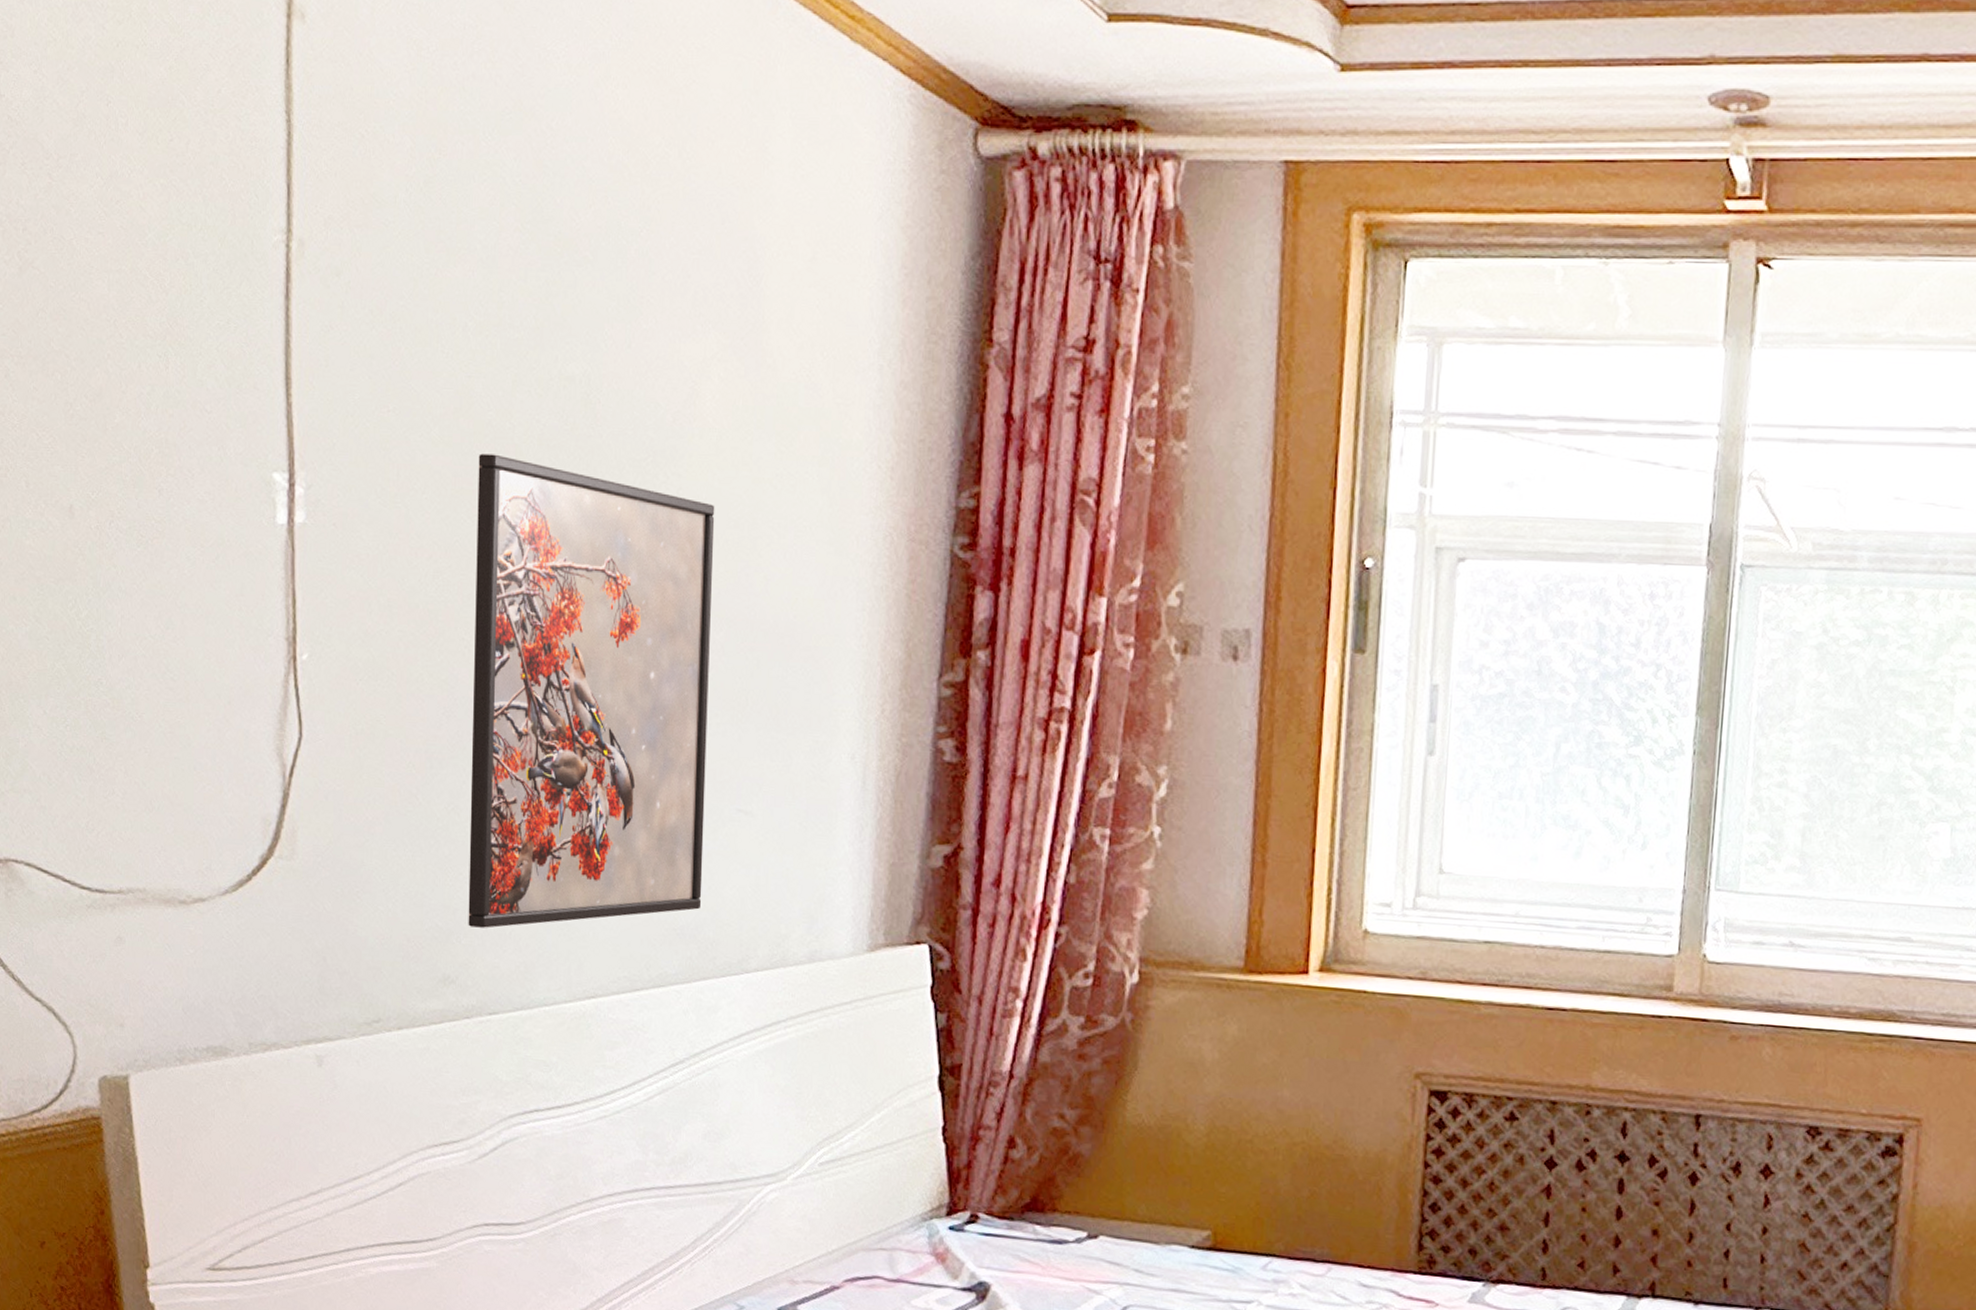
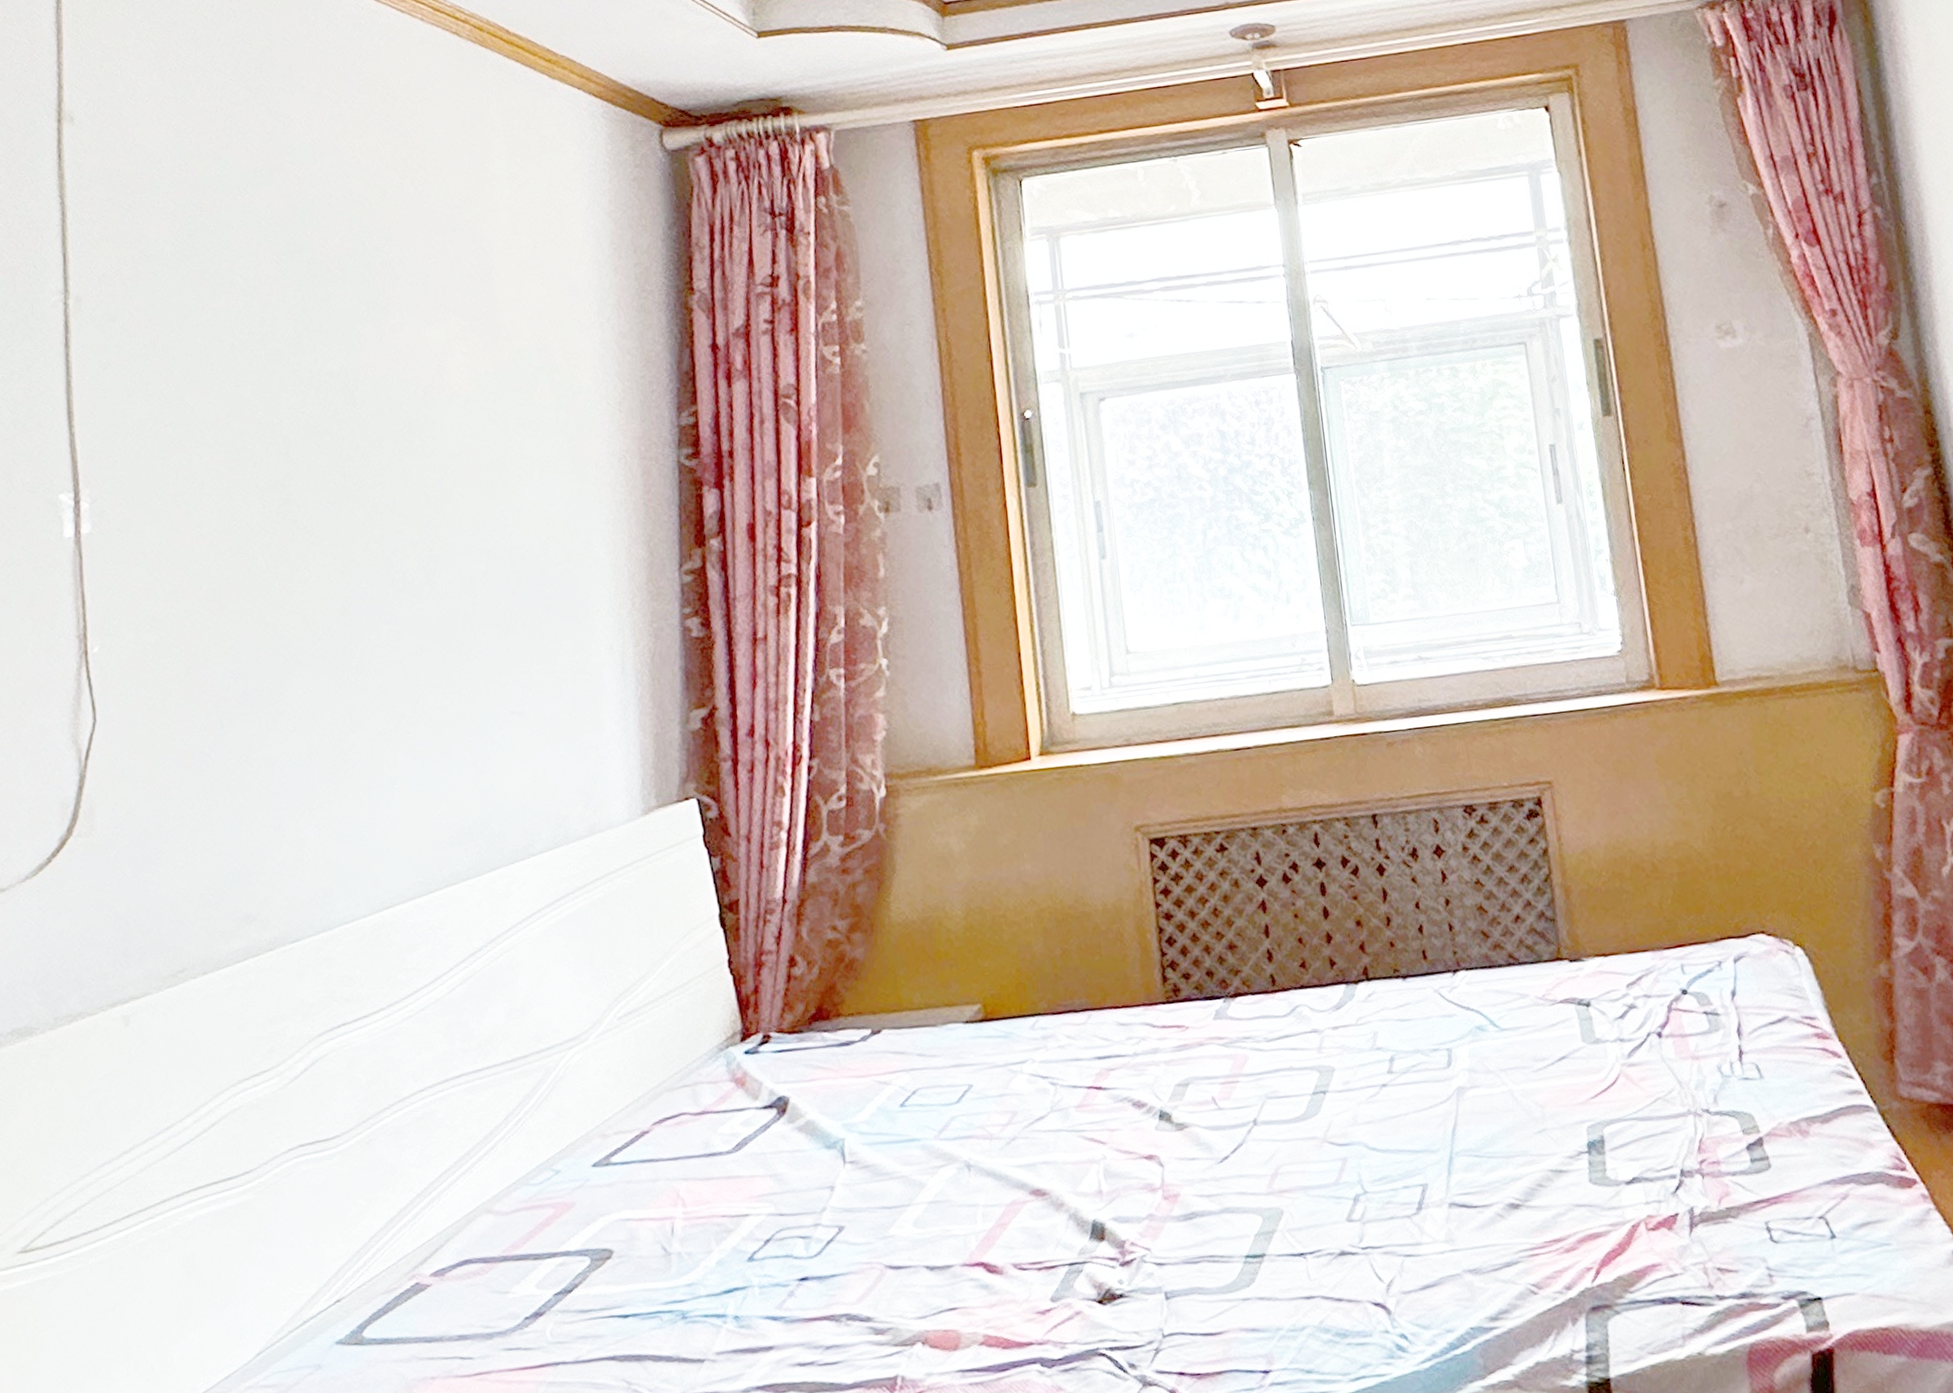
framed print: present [468,453,715,928] -> none [250,446,486,865]

